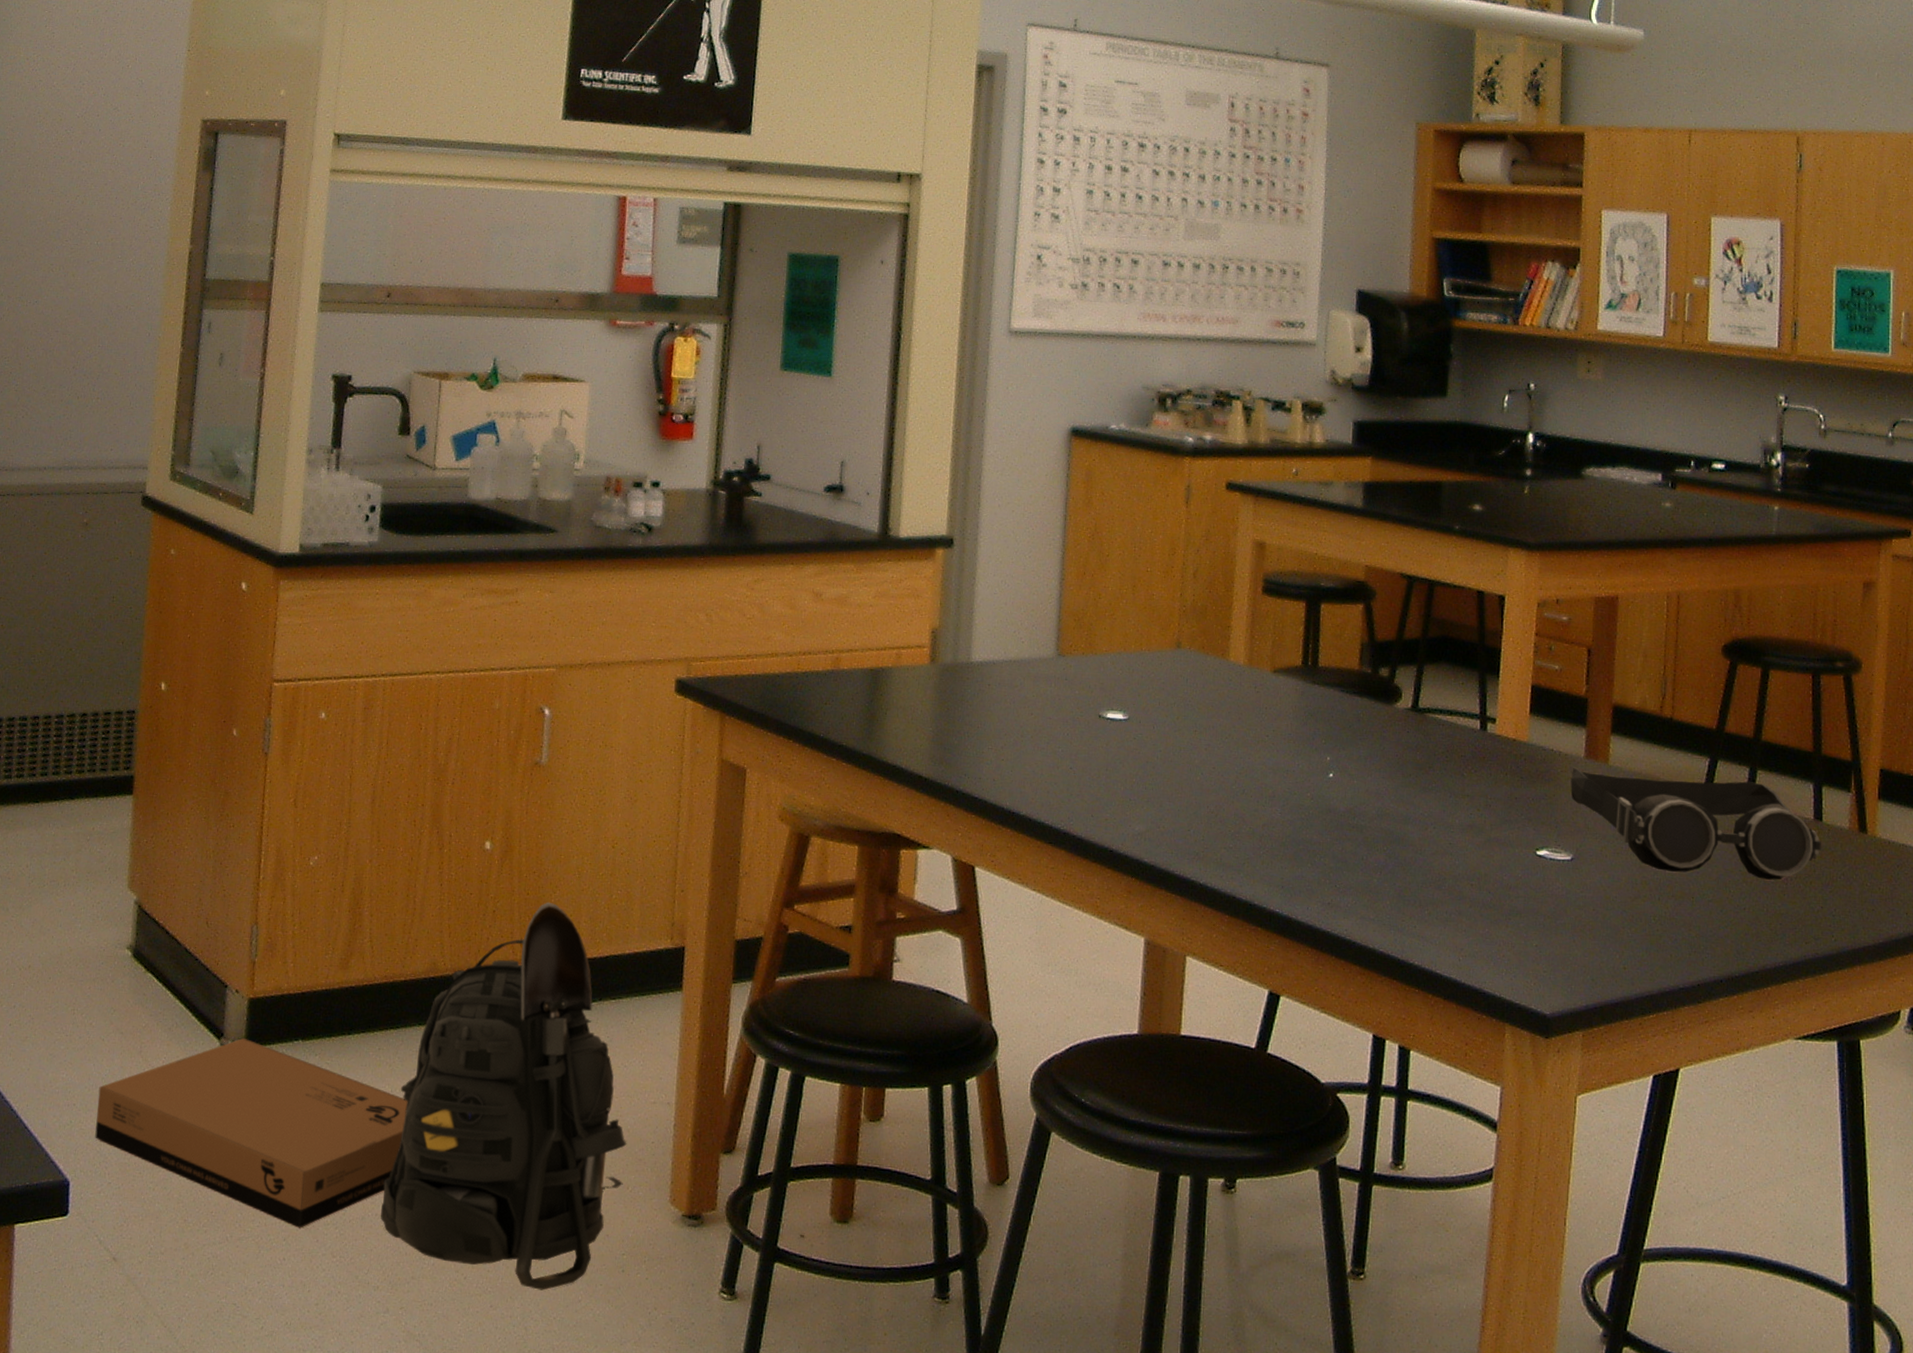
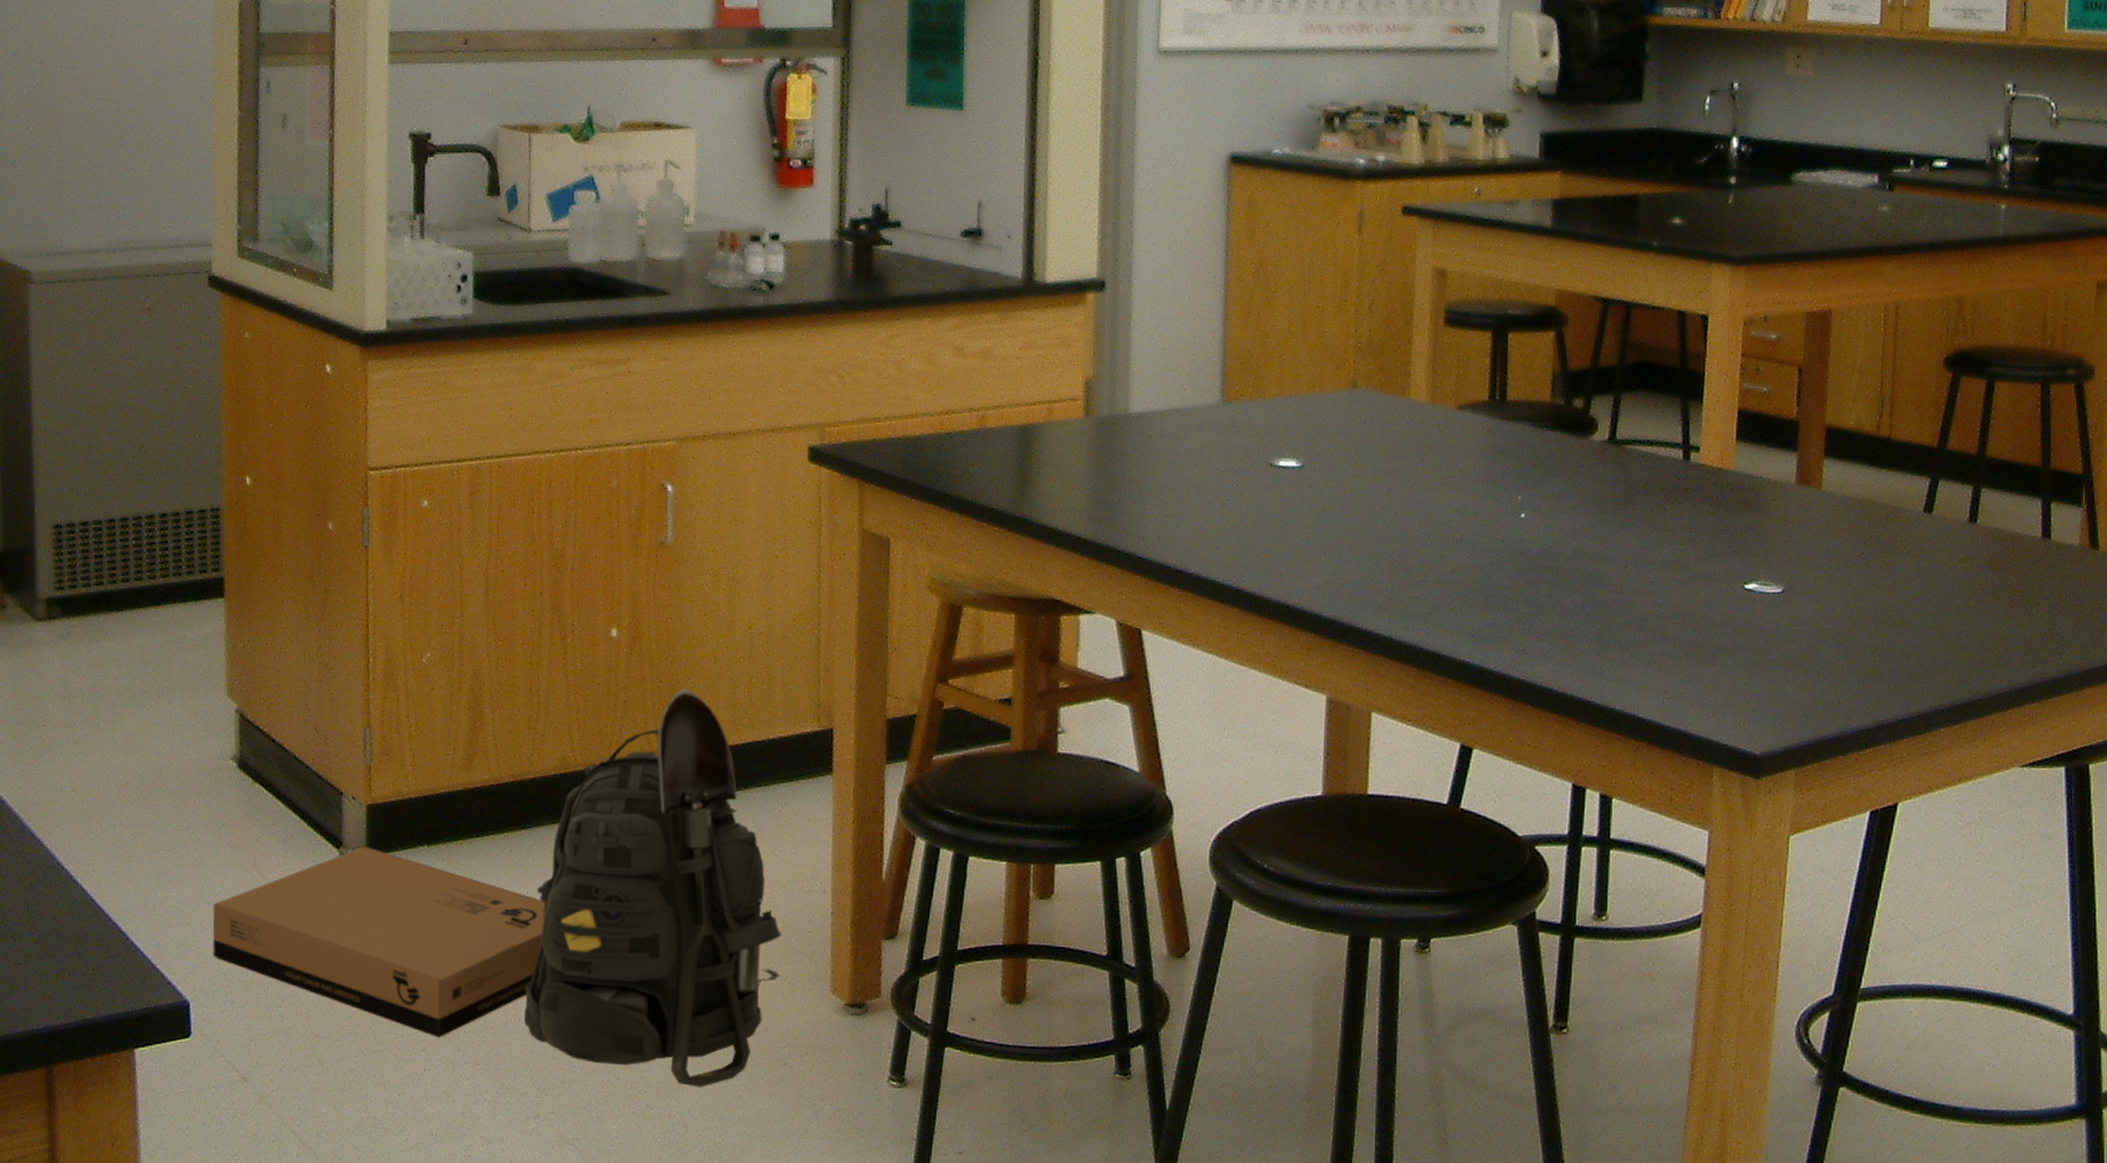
goggles: present [1570,768,1821,880] -> none [1781,495,2049,603]

